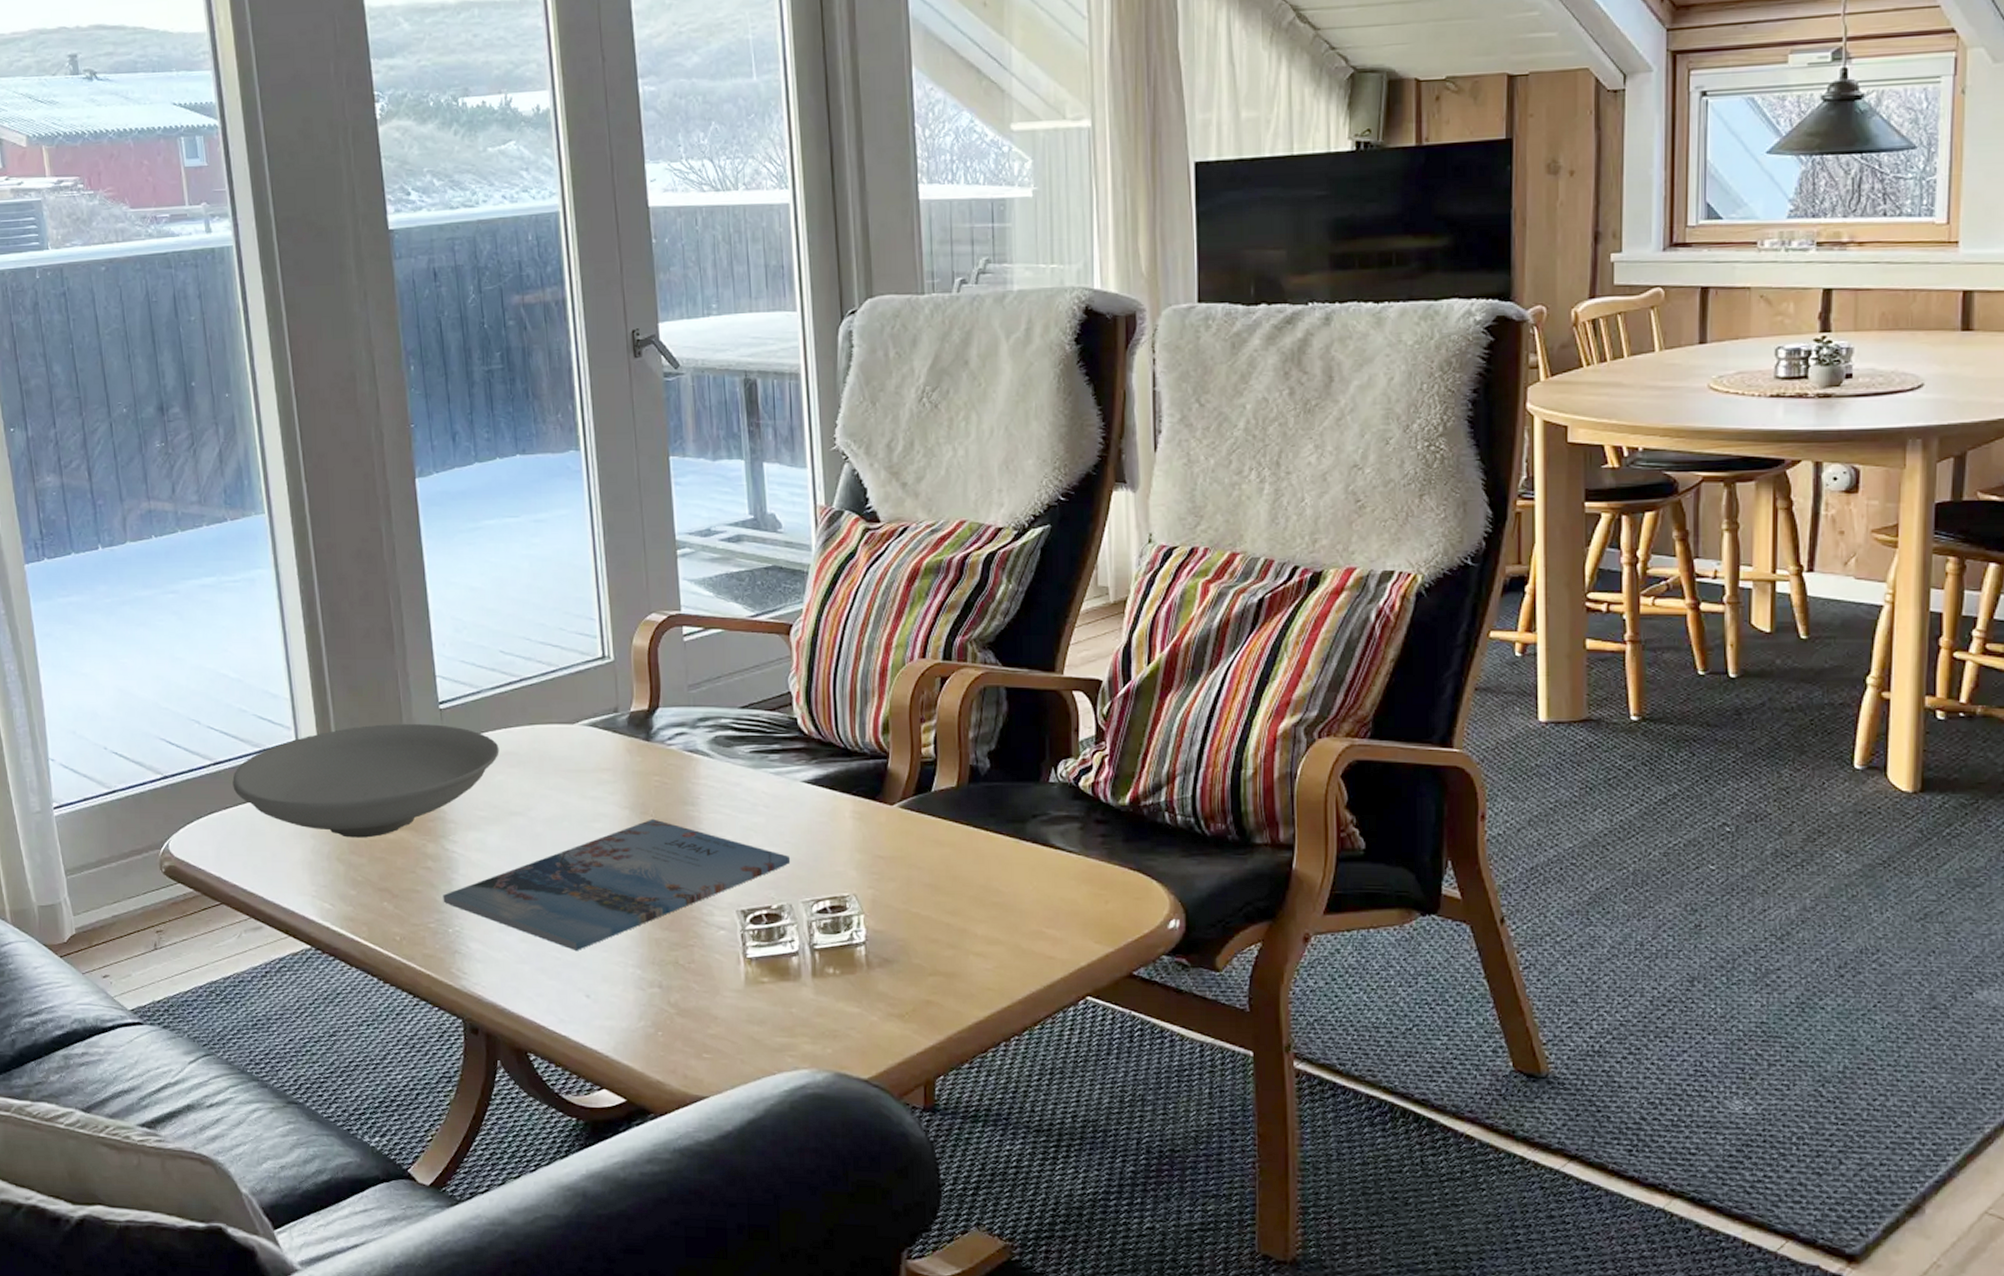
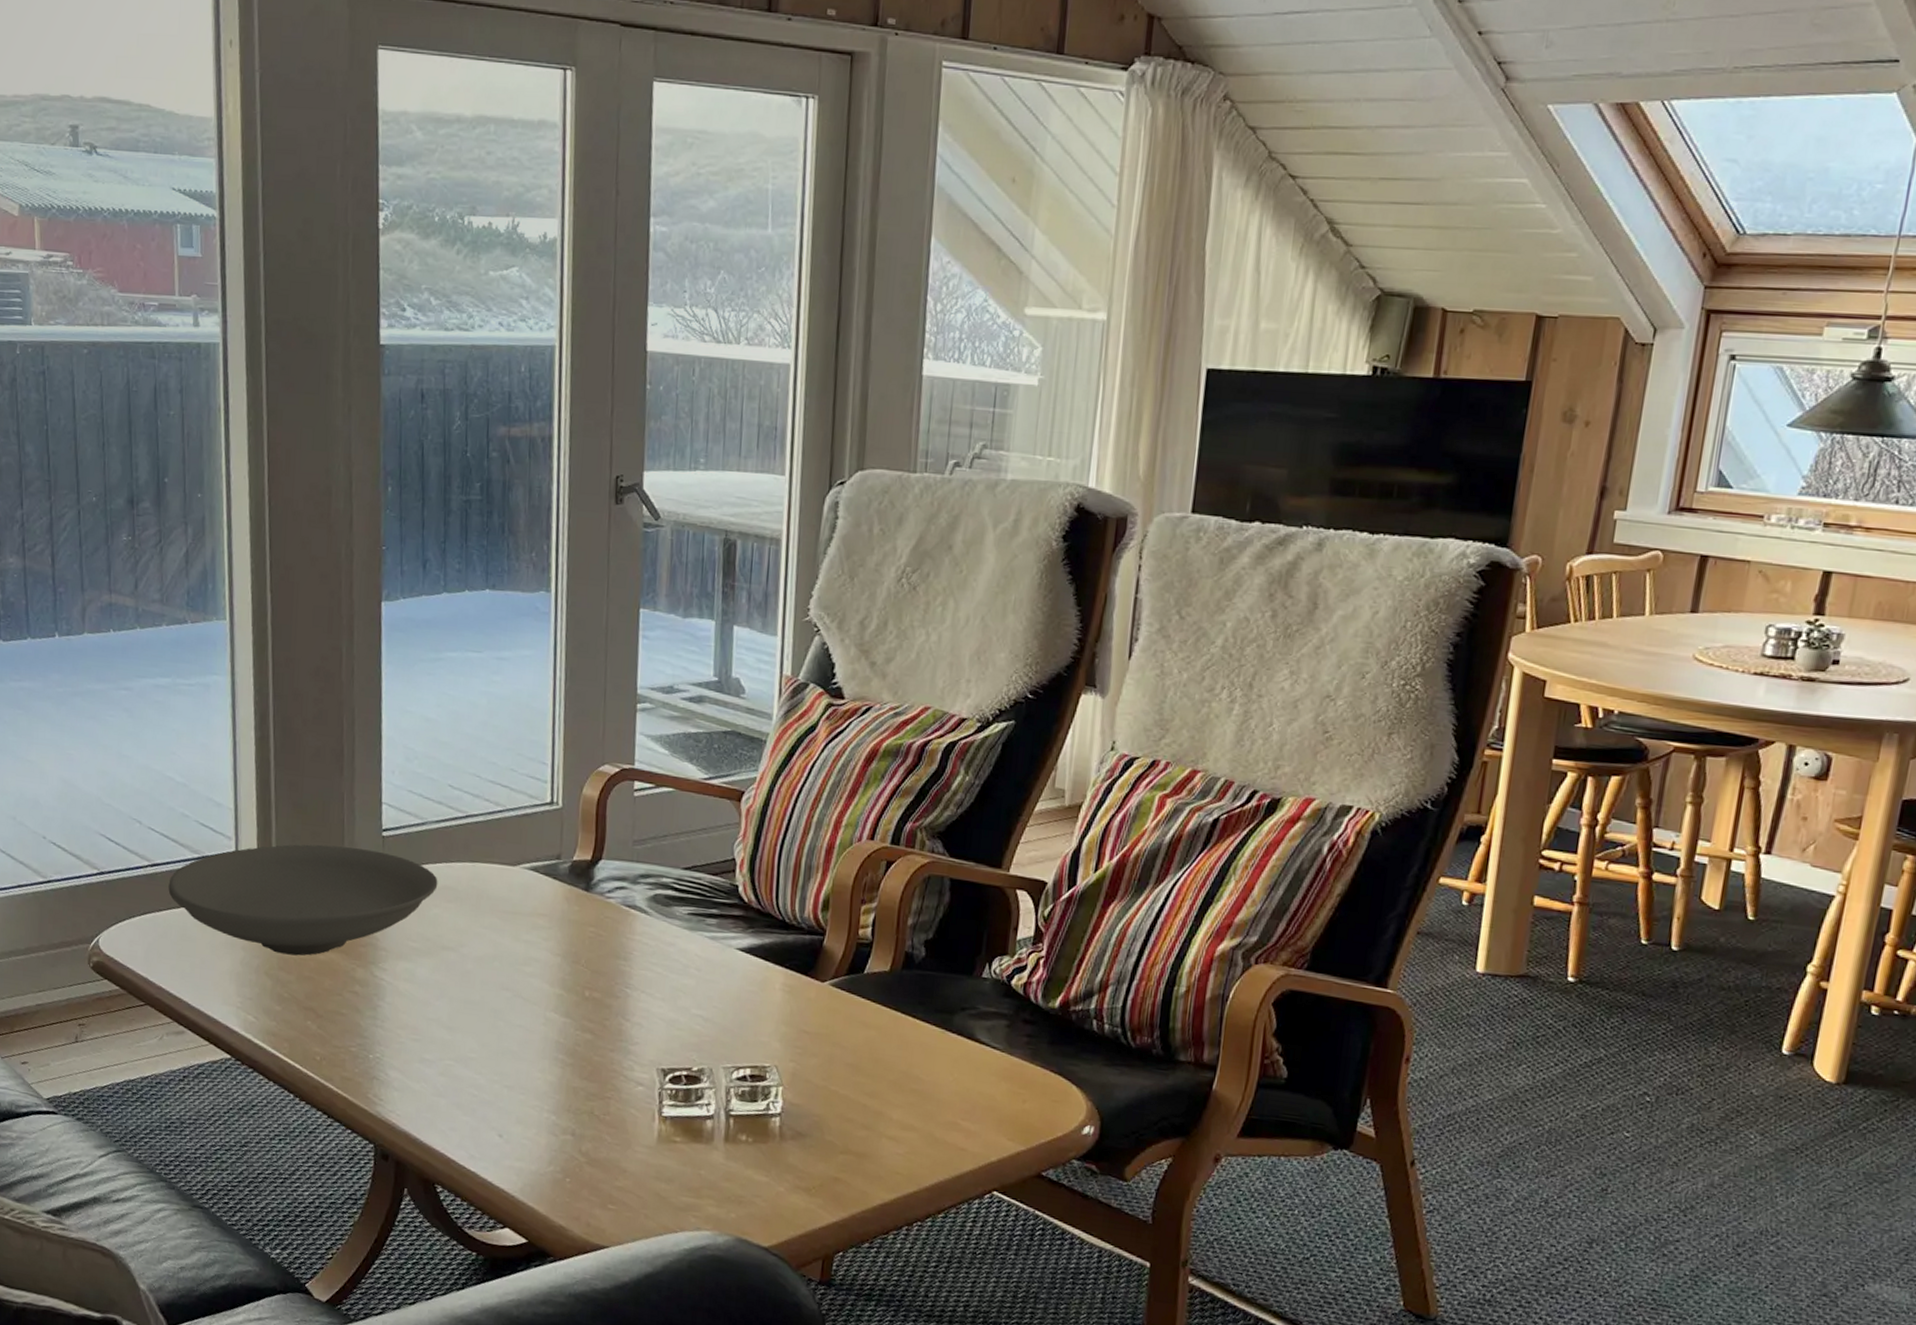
magazine: present [443,818,791,950] -> none [366,968,716,1090]

